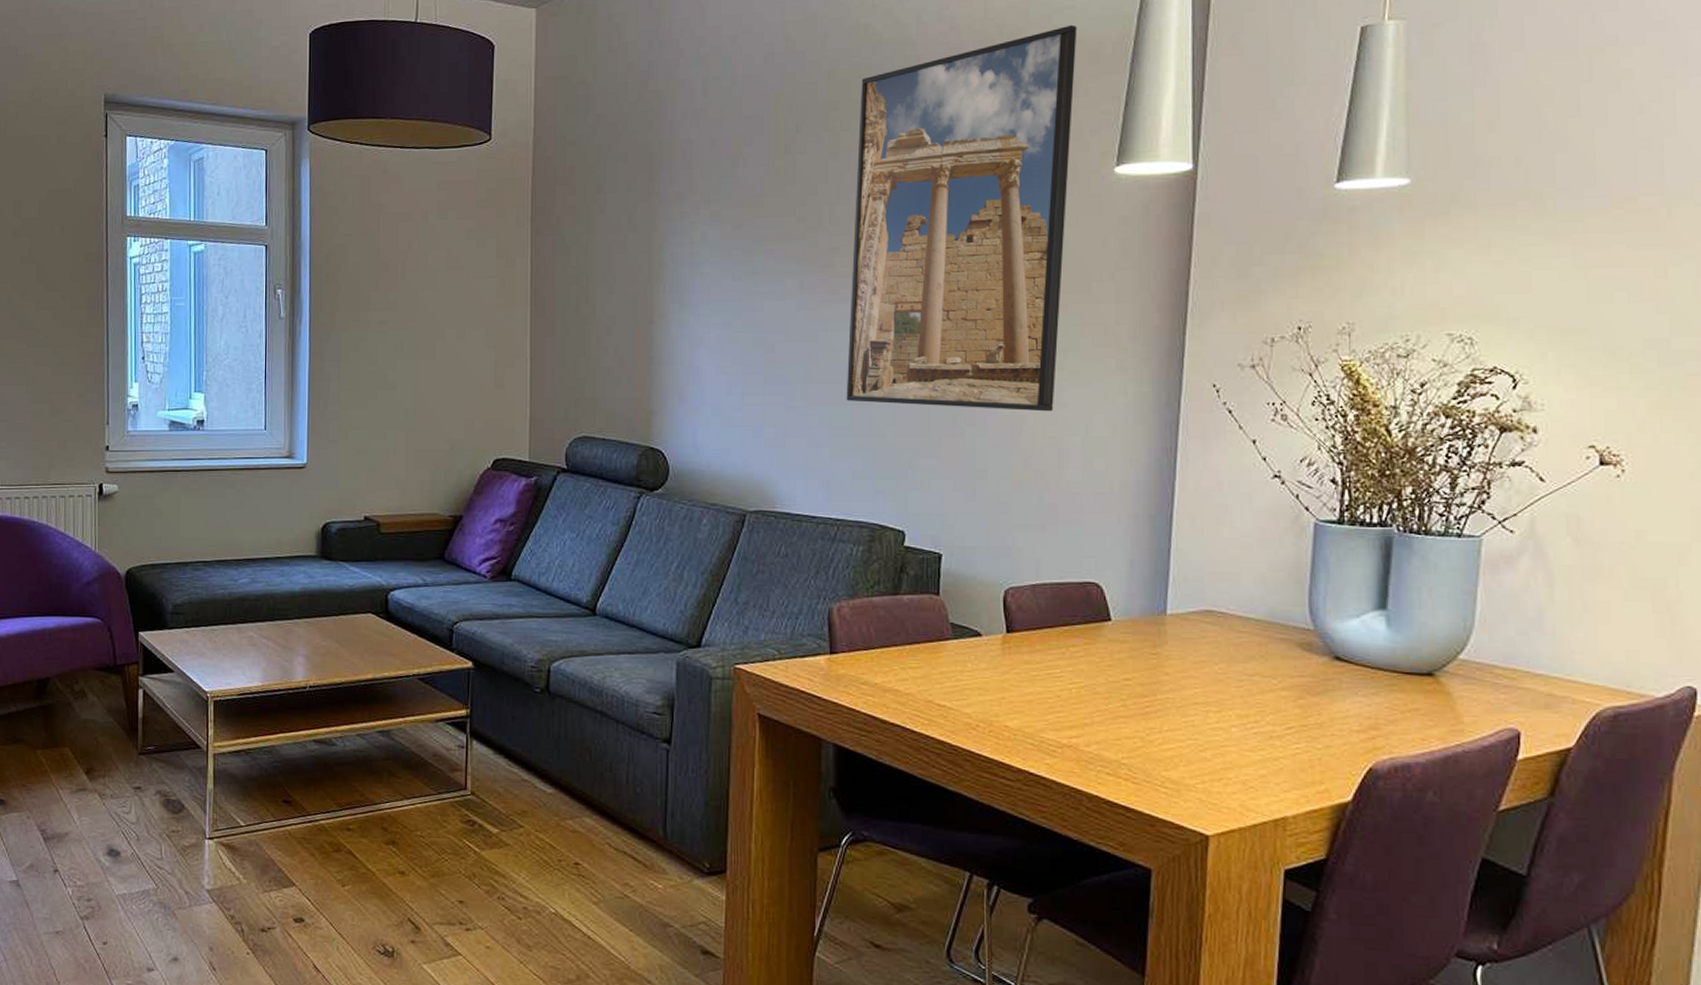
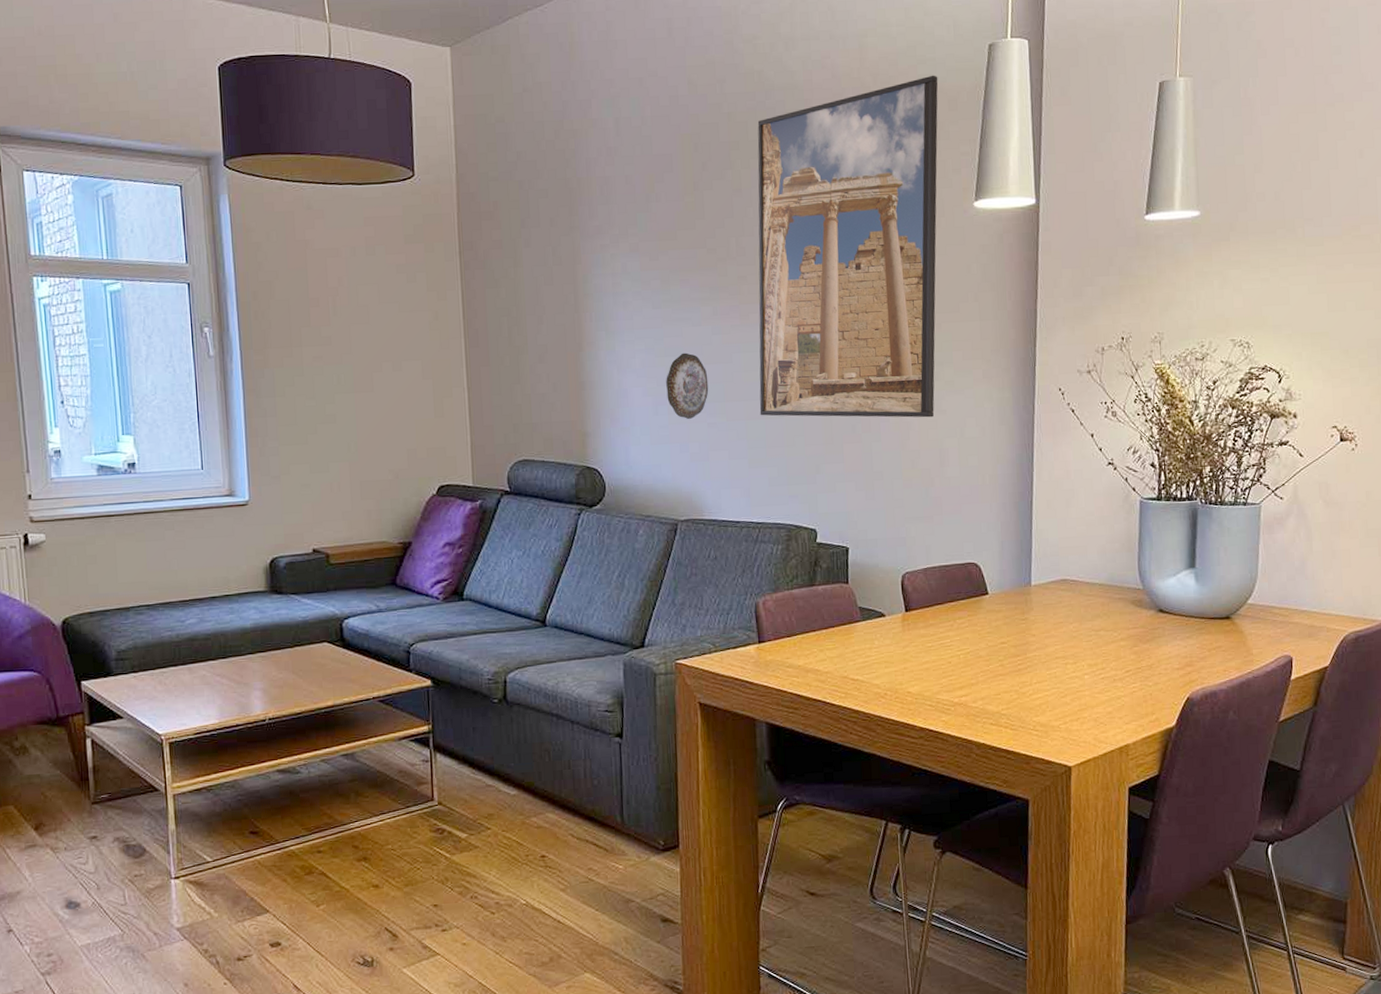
decorative plate: none [742,329,789,402] -> present [666,352,709,420]

